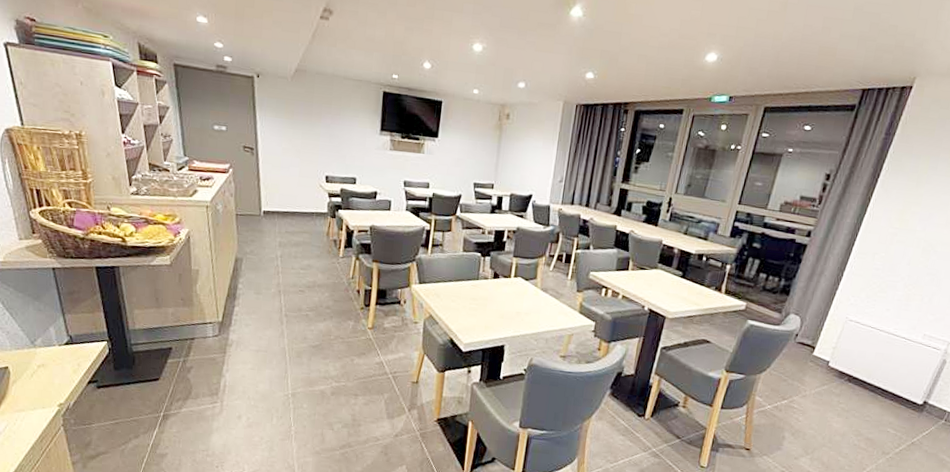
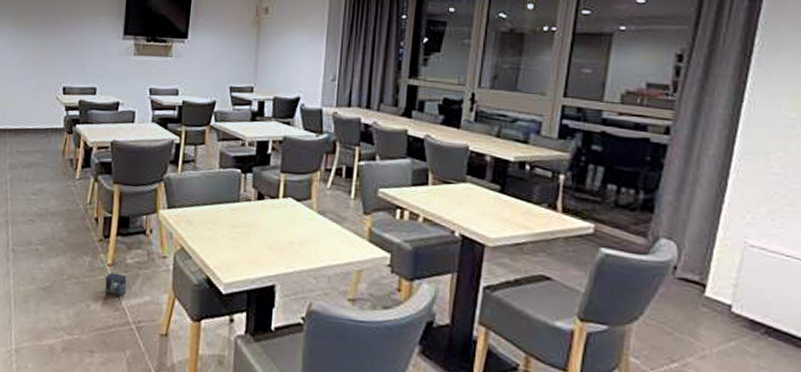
box: none [366,334,385,354] -> present [104,272,127,297]

